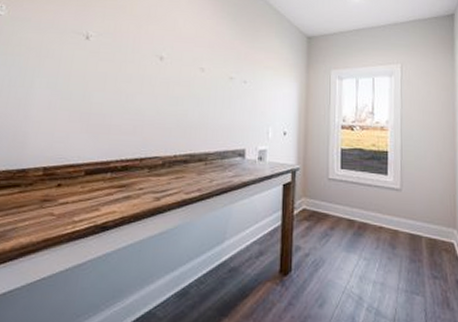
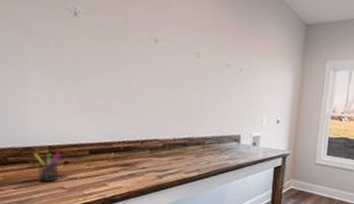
pen holder: none [27,171,56,209] -> present [34,150,62,183]

